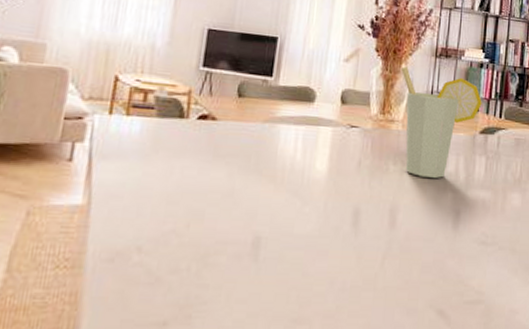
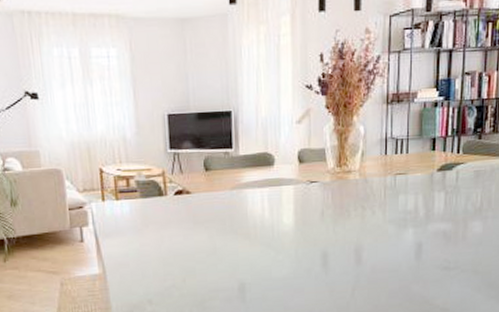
cup: present [401,66,482,178] -> none [354,118,438,218]

